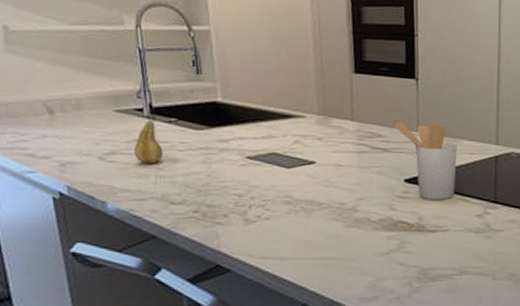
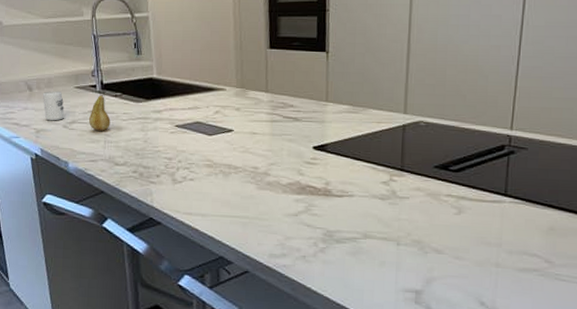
cup: none [69,115,100,152] -> present [43,91,64,121]
utensil holder: present [394,122,457,200] -> none [305,93,365,166]

